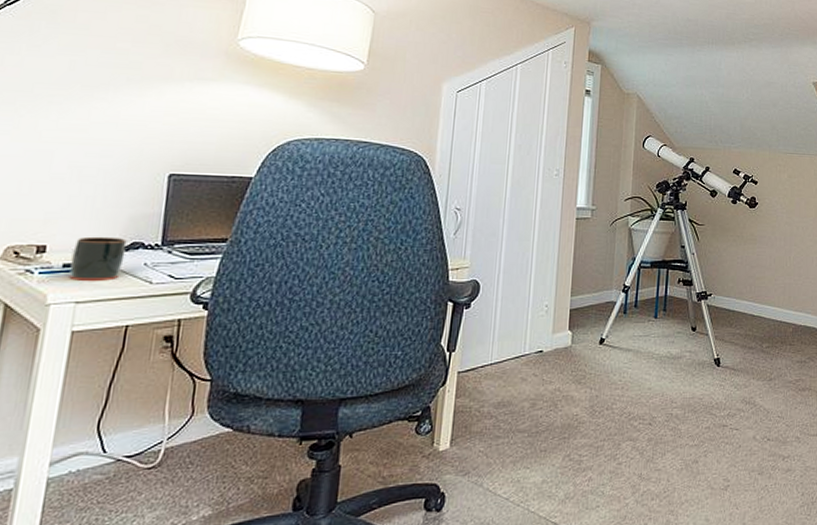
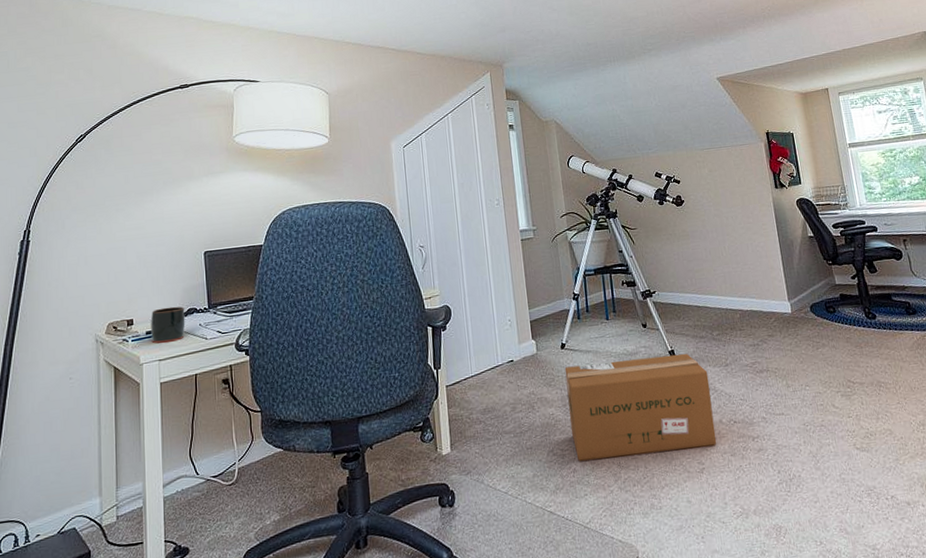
box: none [594,363,750,469] -> present [564,353,717,461]

